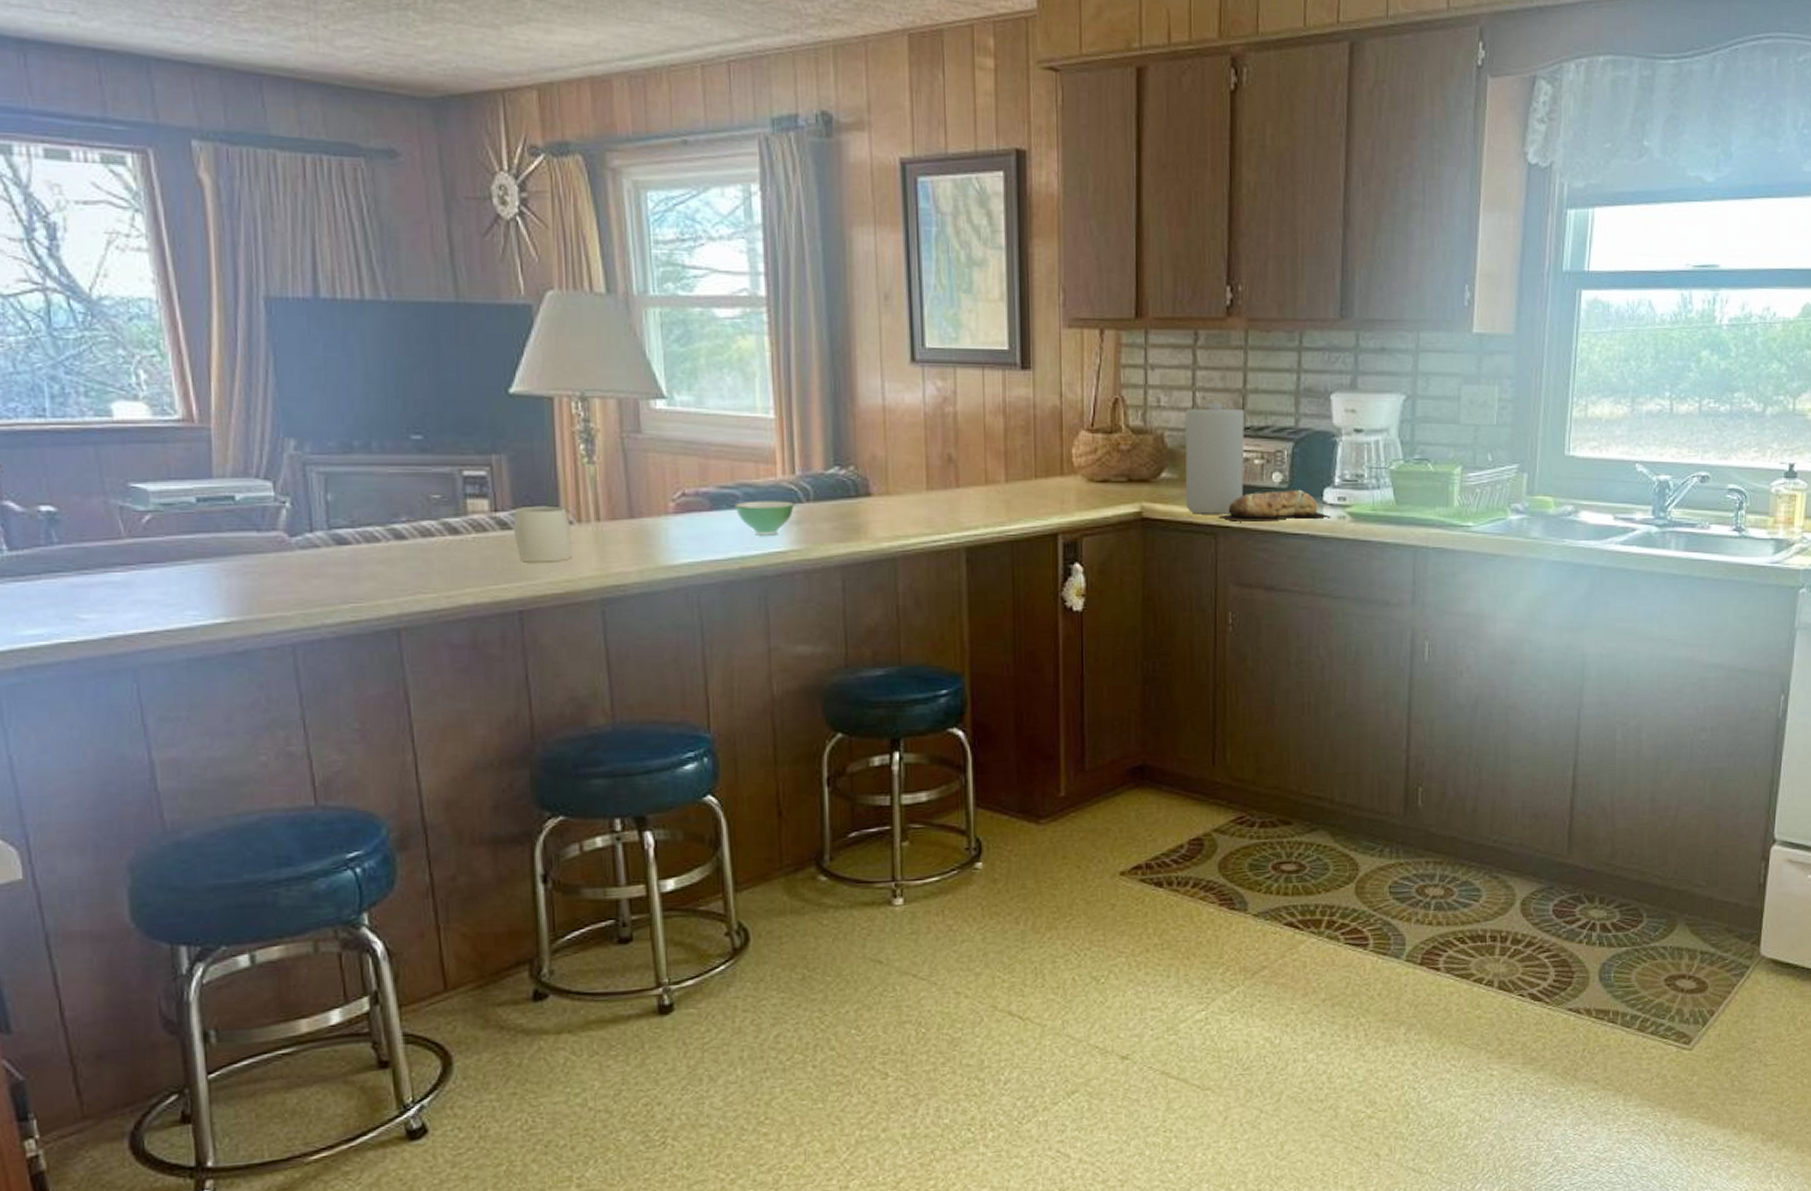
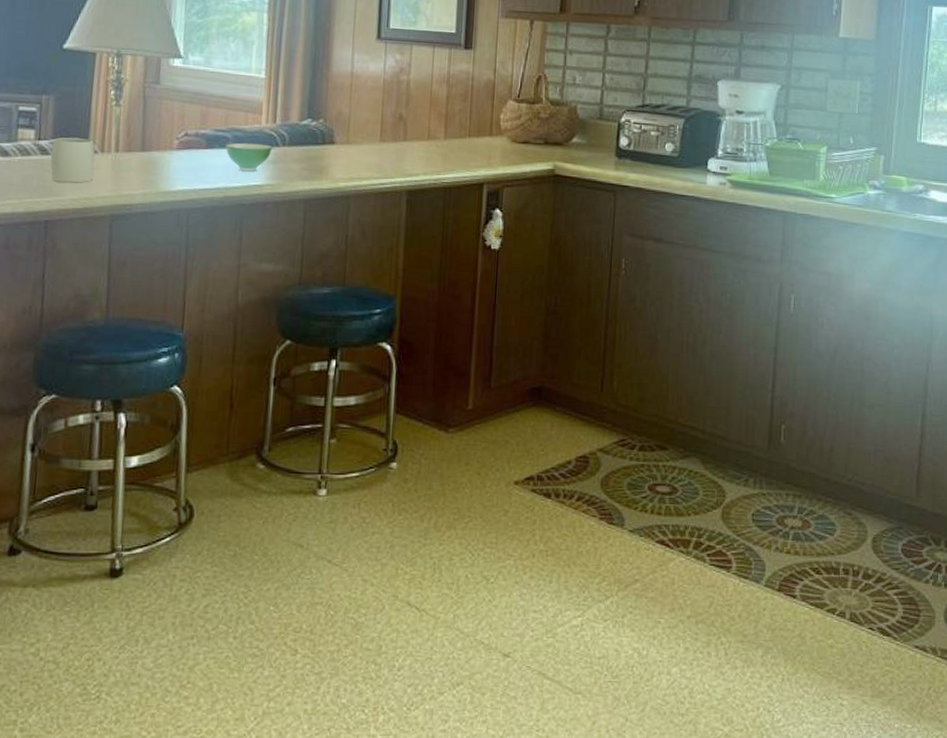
paper towel holder: present [1185,402,1245,514] -> none [591,82,644,176]
bread loaf: present [1216,489,1330,522] -> none [616,158,713,184]

